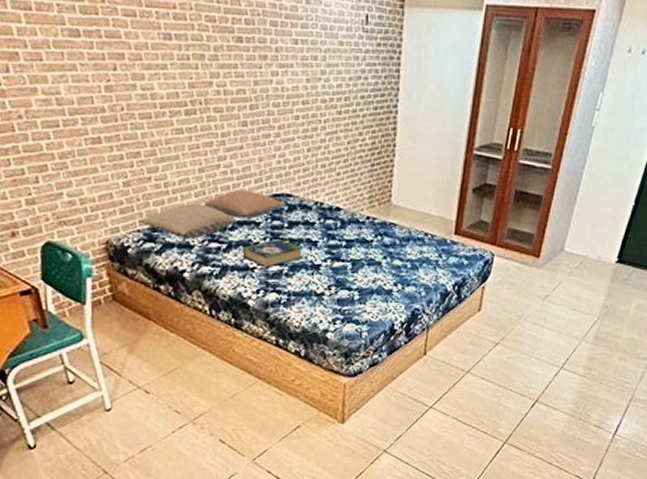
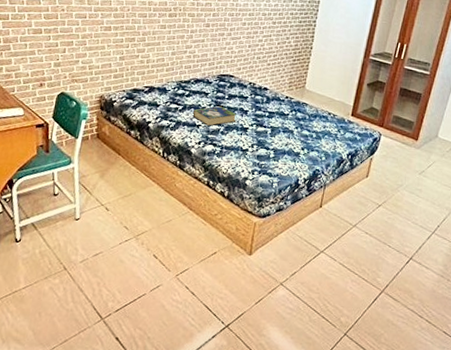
pillow: present [138,204,238,239] -> none [125,75,193,101]
pillow: present [204,190,286,219] -> none [172,69,228,90]

